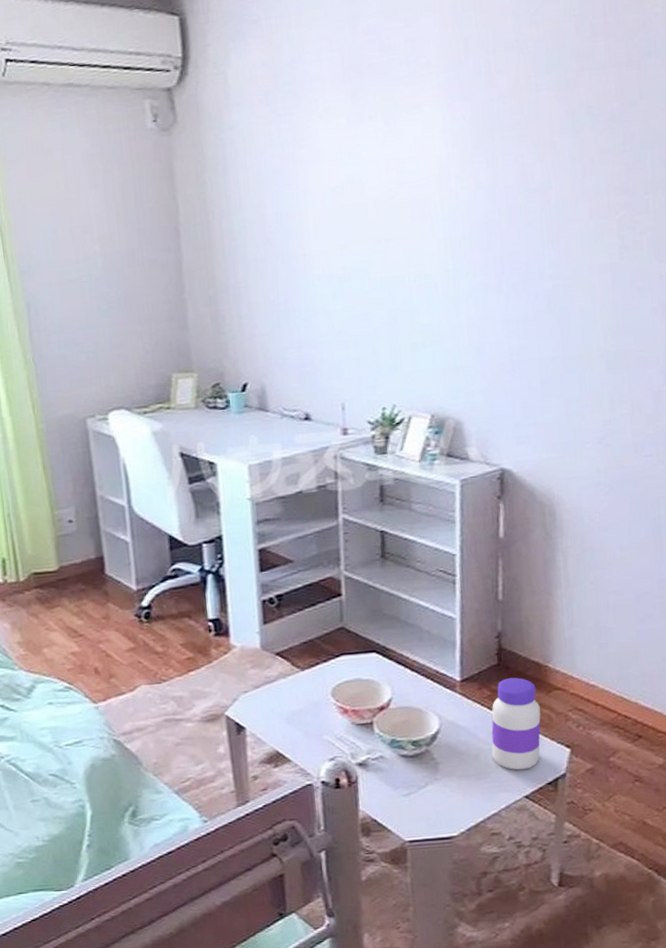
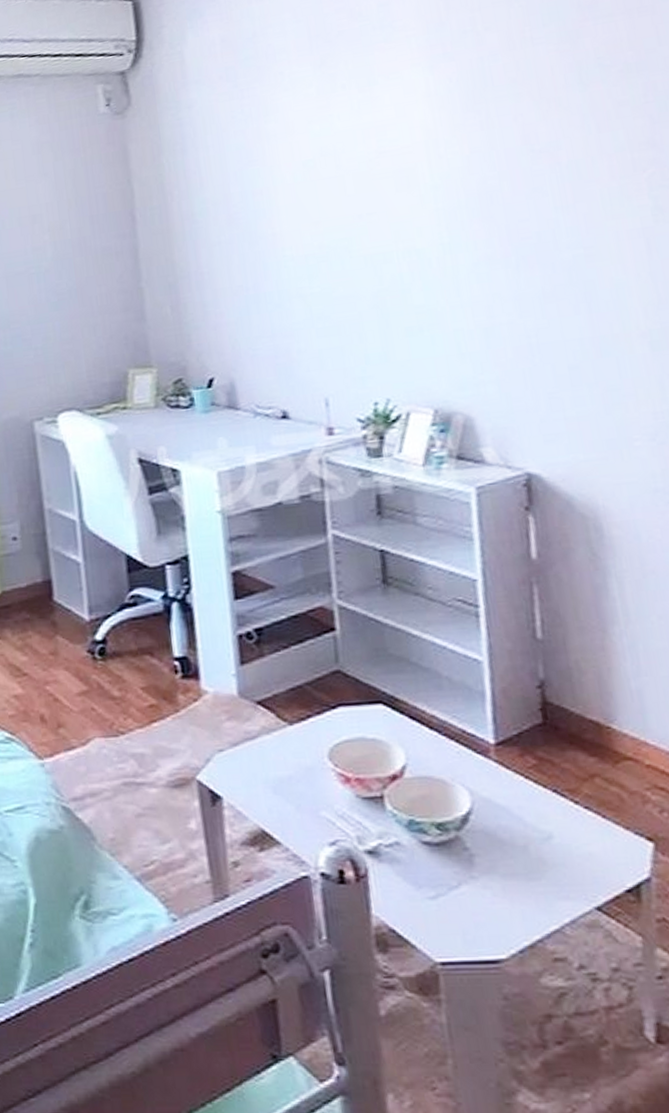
jar: present [491,677,541,770] -> none [540,742,612,870]

